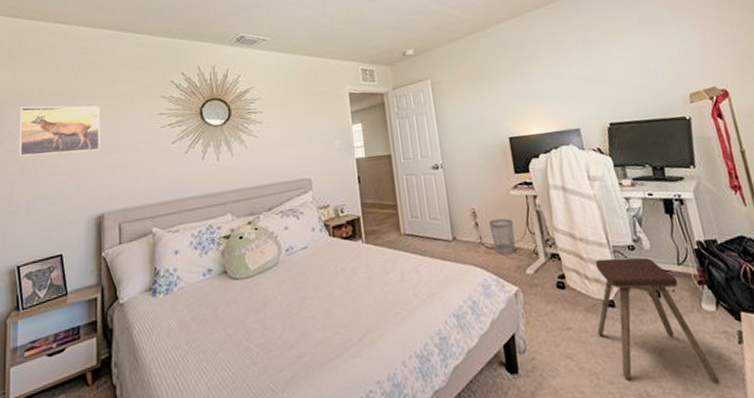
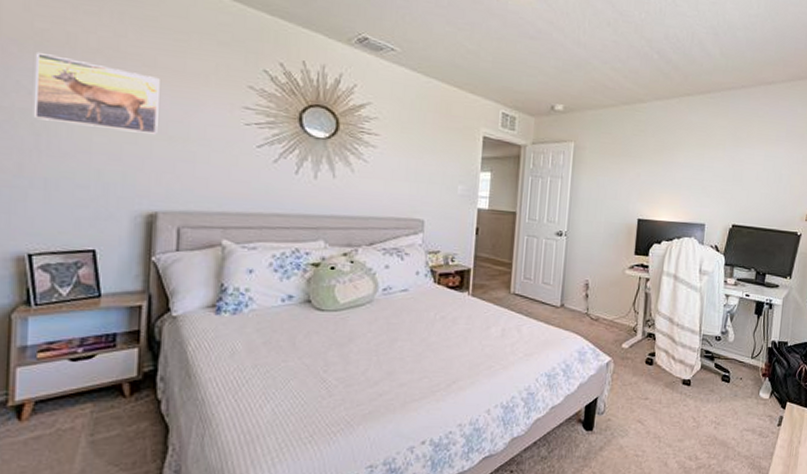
wastebasket: present [489,218,516,255] -> none [598,294,622,328]
music stool: present [595,257,719,382] -> none [669,344,754,453]

